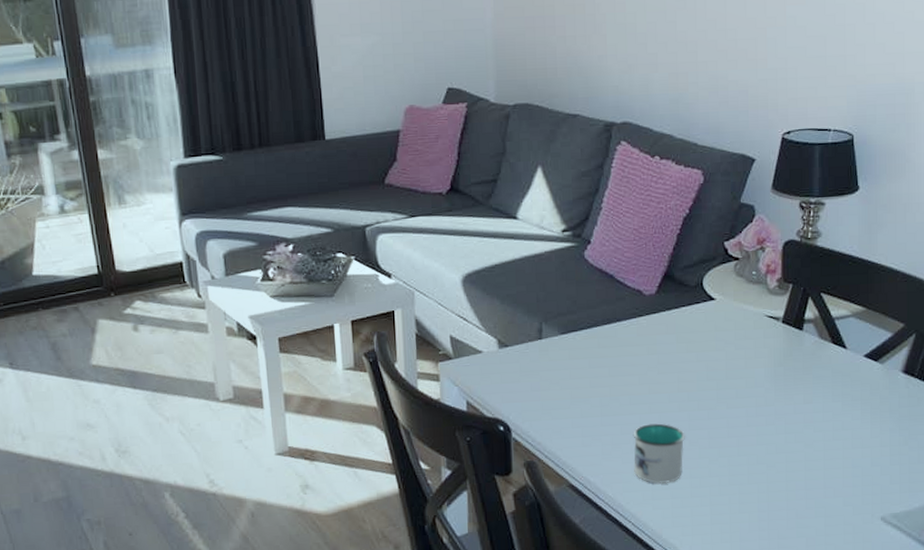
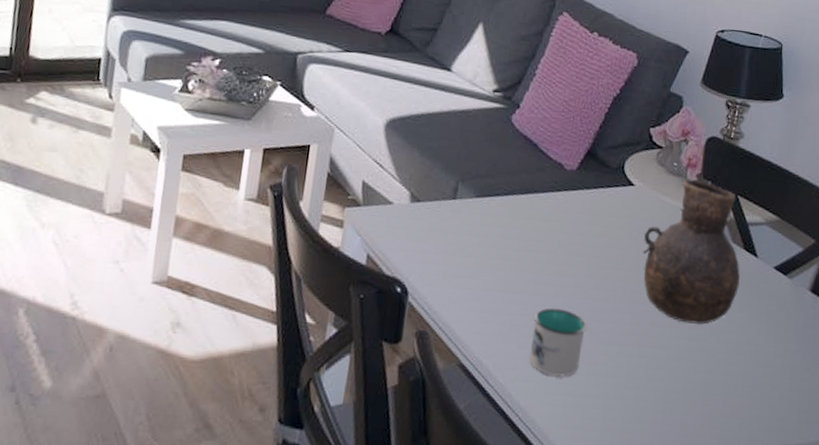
vase: none [730,284,831,420] -> present [643,178,741,325]

